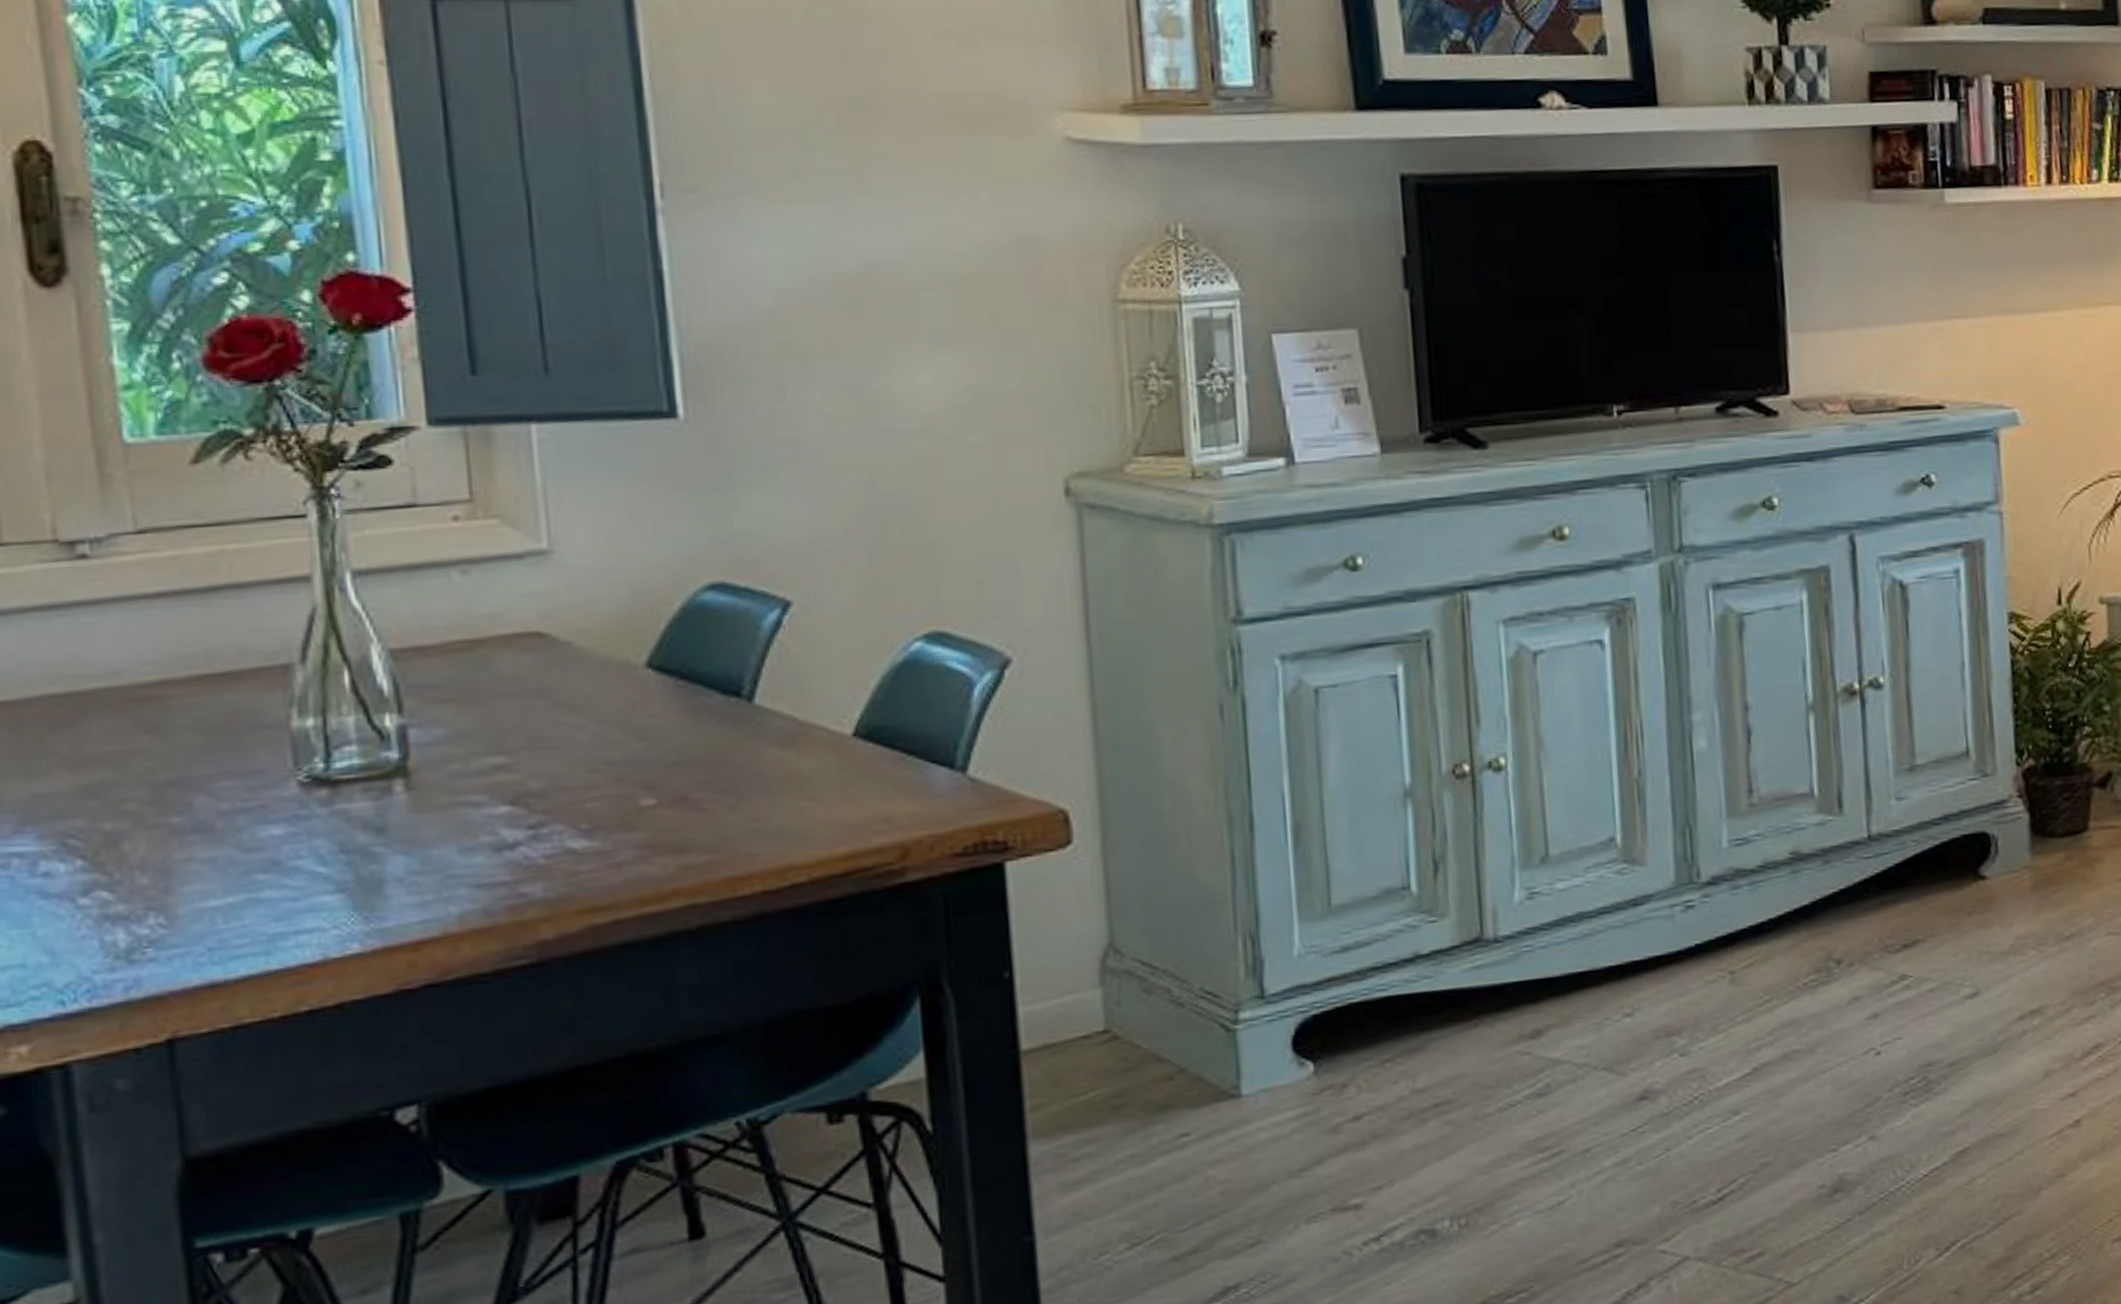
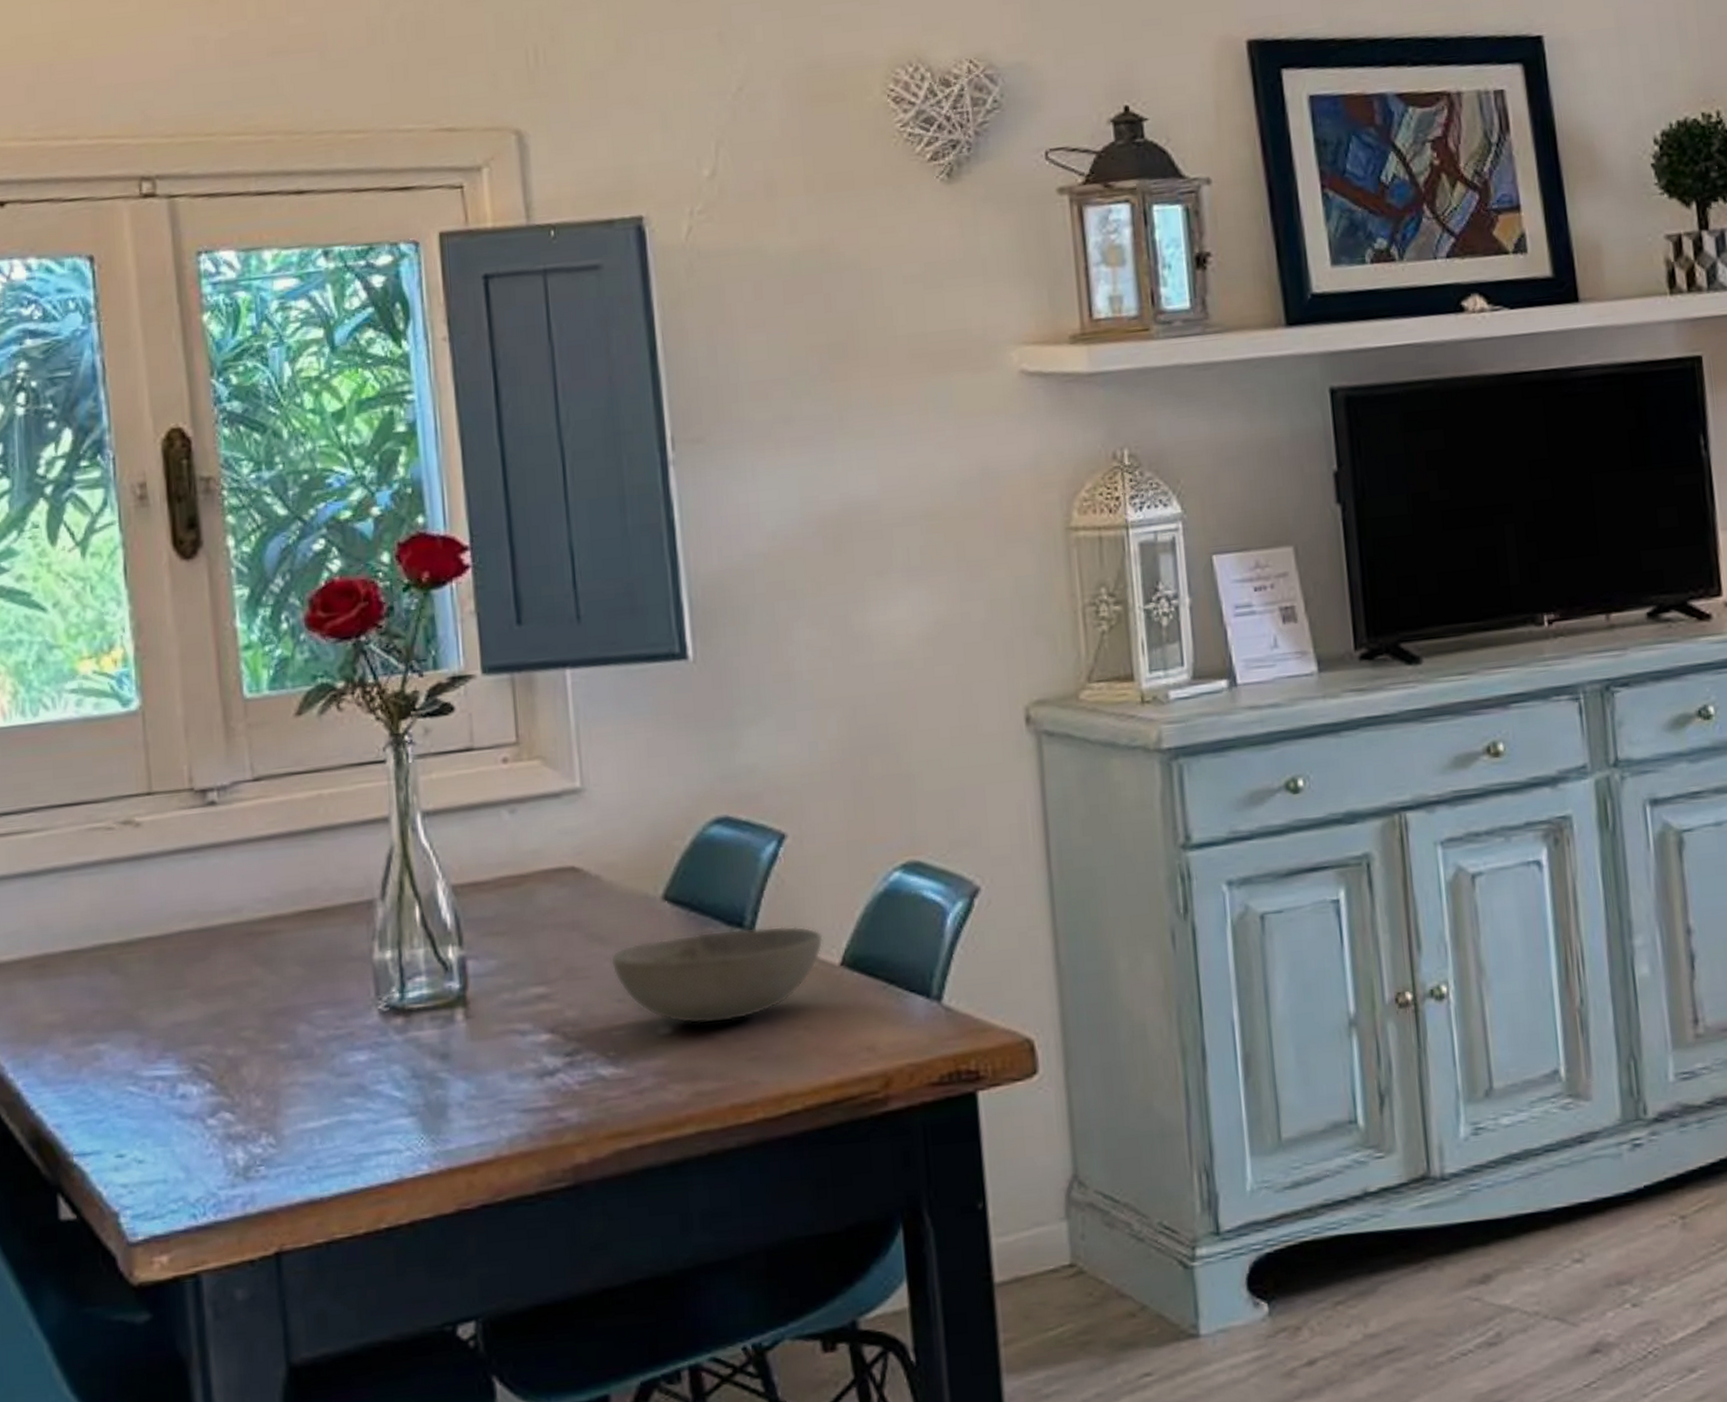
bowl: none [583,695,834,796] -> present [610,926,823,1024]

